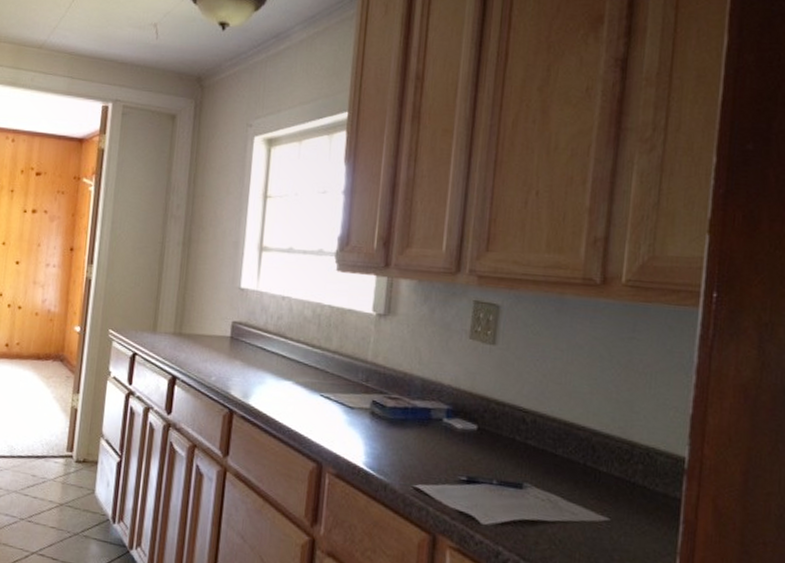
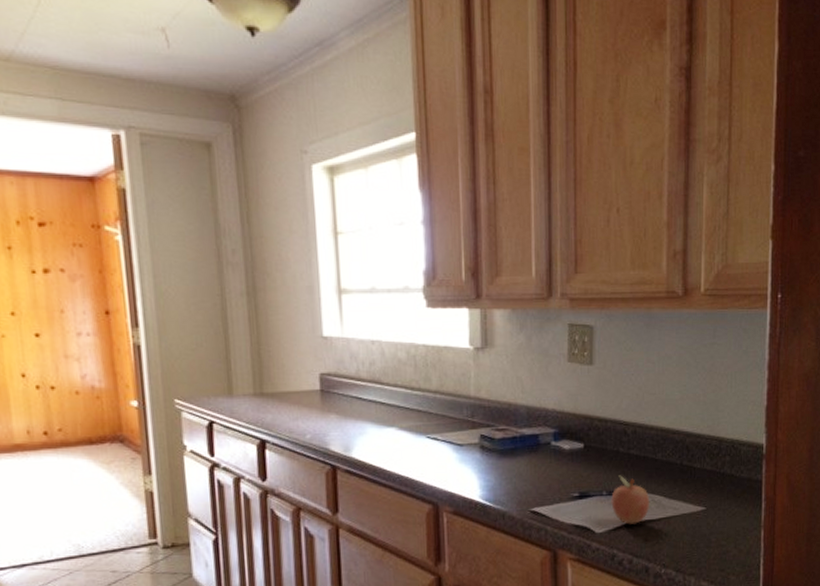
fruit: none [501,465,545,523] -> present [611,475,650,525]

